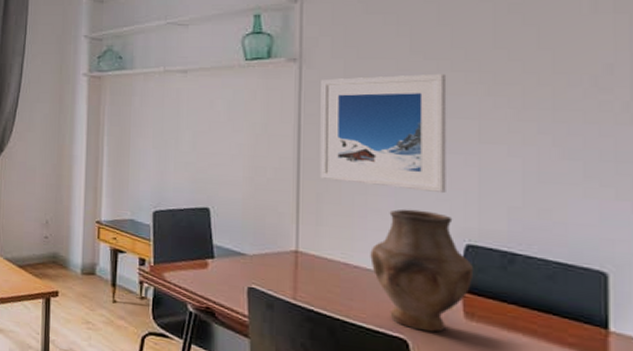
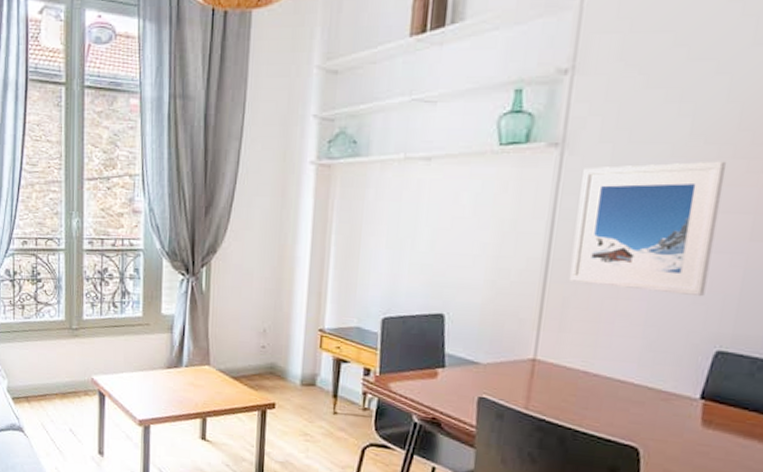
vase: present [370,209,474,333] -> none [611,313,721,441]

